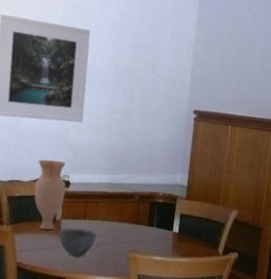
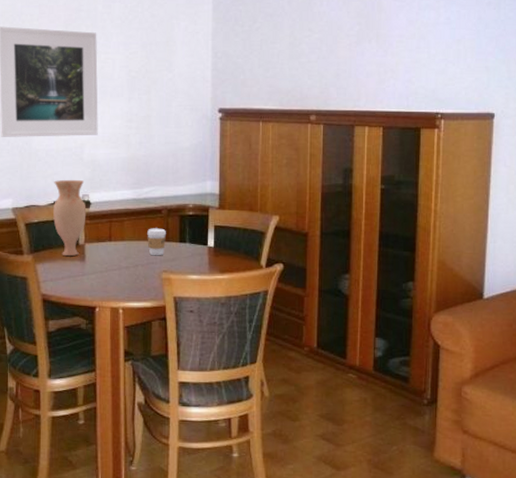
bowl: present [58,228,97,256] -> none [83,252,125,282]
coffee cup: none [118,211,137,237] -> present [147,228,167,256]

